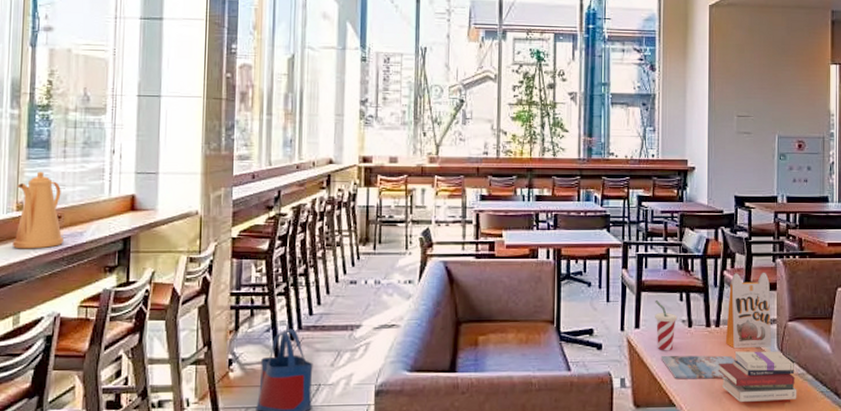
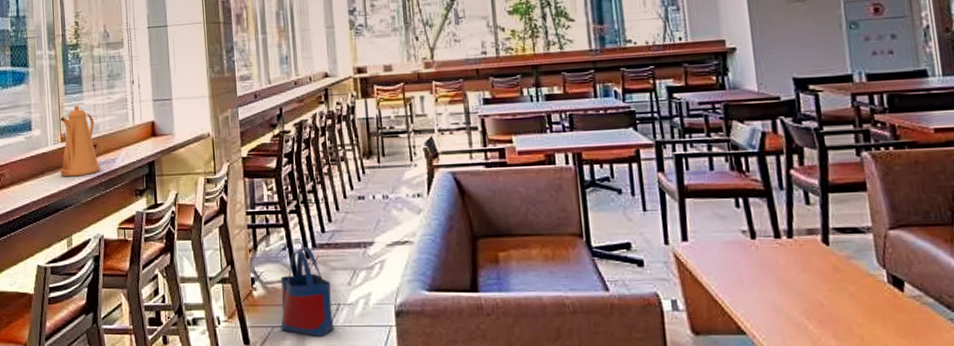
beverage cup: present [655,299,678,351] -> none [704,206,736,268]
magazine: present [660,355,735,379] -> none [719,272,820,302]
books: present [718,351,797,403] -> none [796,267,915,332]
shopping bag: present [725,272,772,349] -> none [800,168,870,265]

